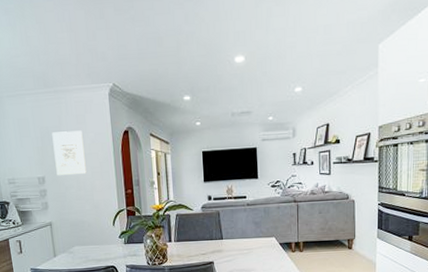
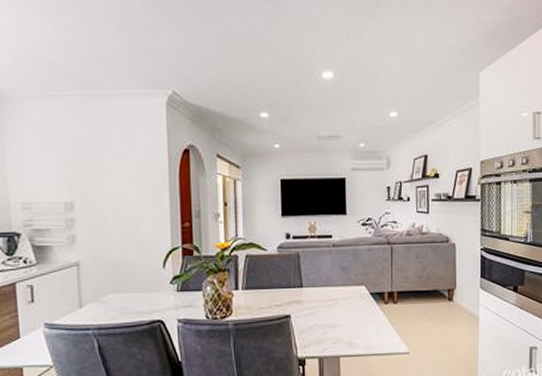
wall art: present [52,130,87,176] -> none [87,145,132,202]

